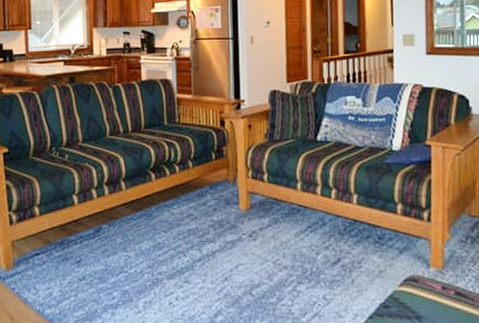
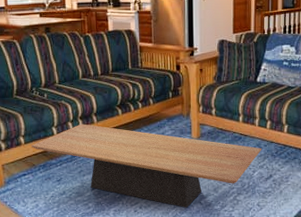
coffee table: none [46,191,326,300] -> present [31,124,262,208]

